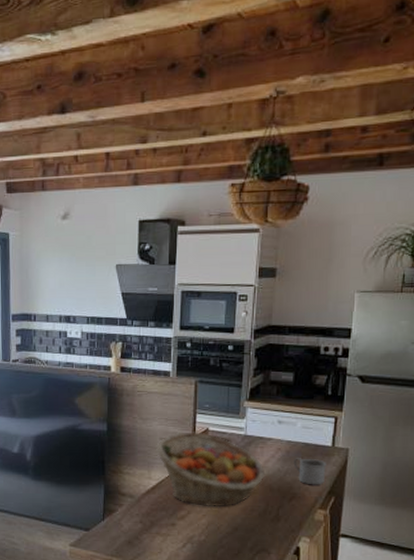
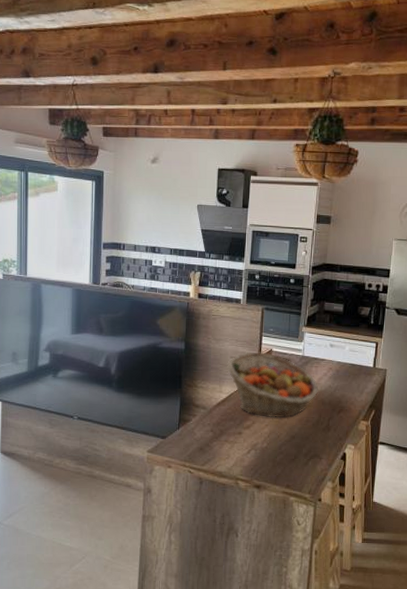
mug: present [293,458,326,485] -> none [342,376,369,400]

